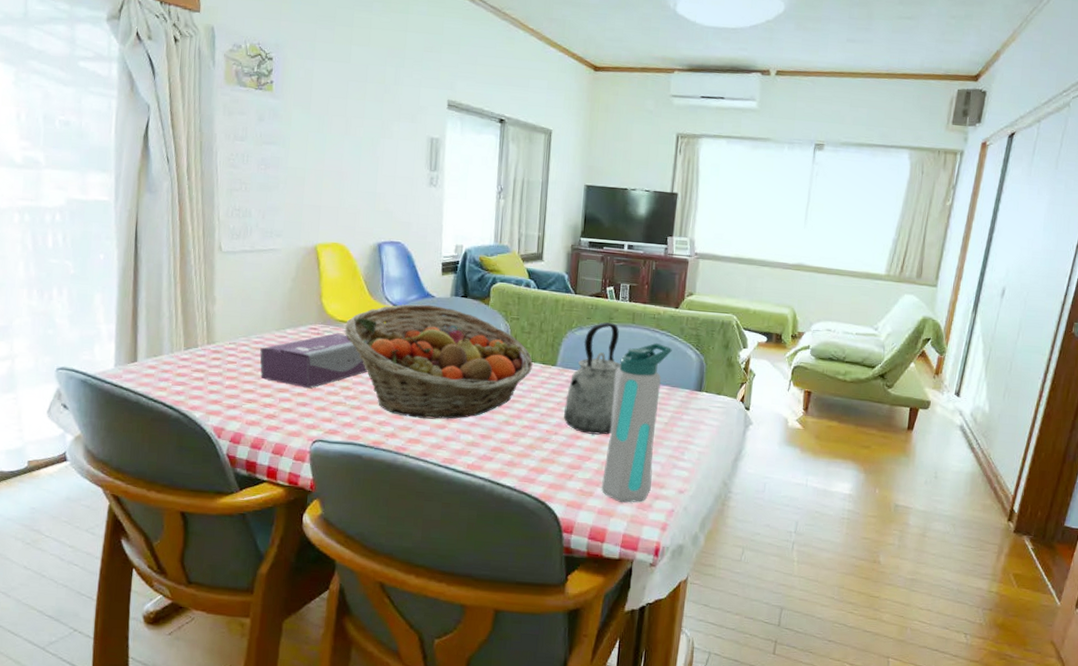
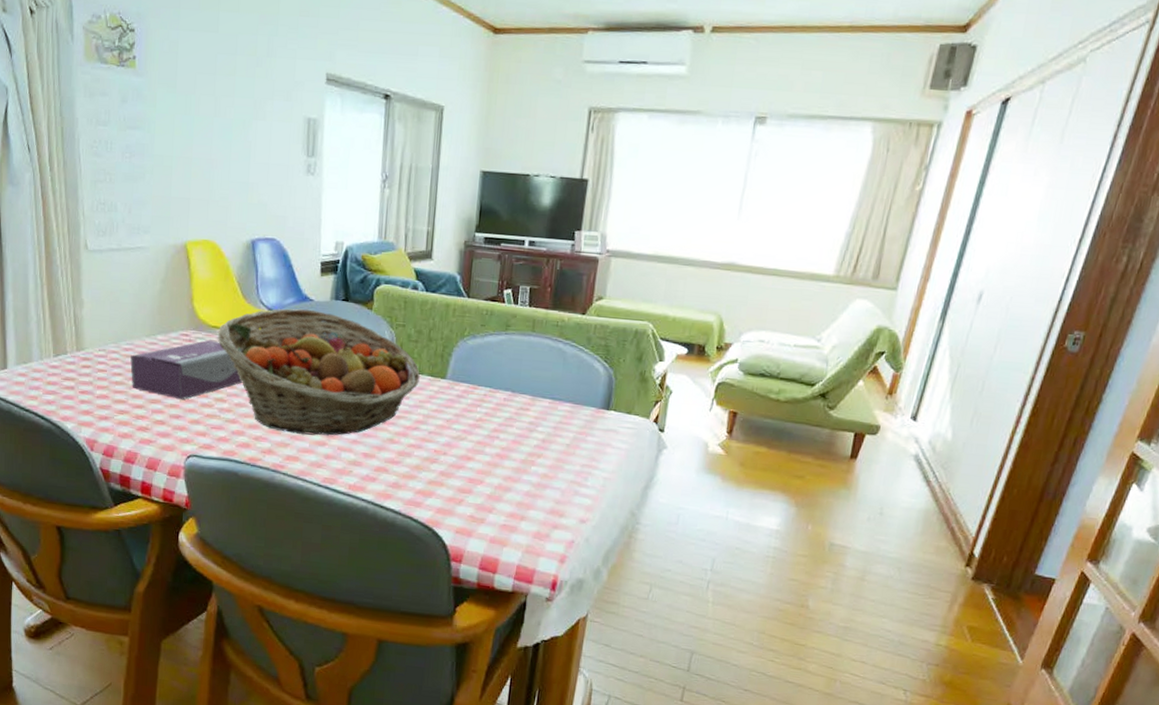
kettle: present [564,322,621,435] -> none [454,330,518,457]
water bottle: present [602,342,672,503] -> none [494,353,577,531]

